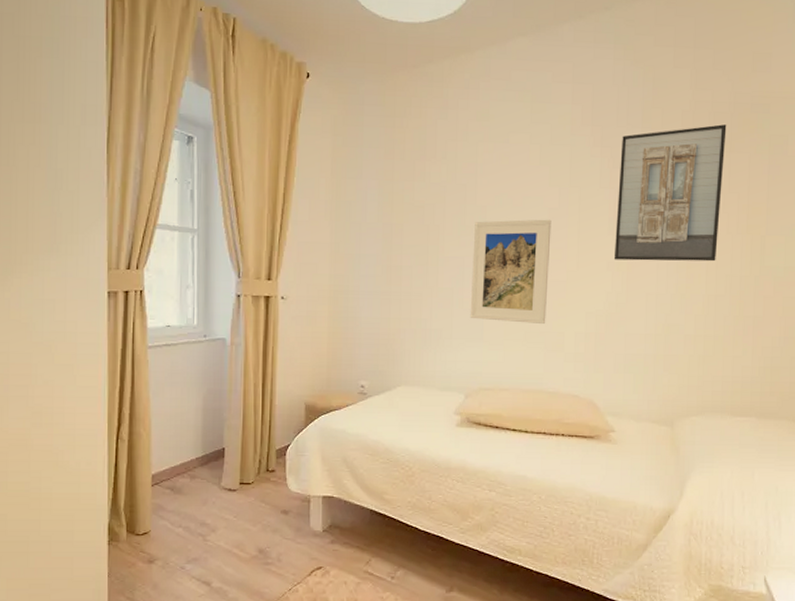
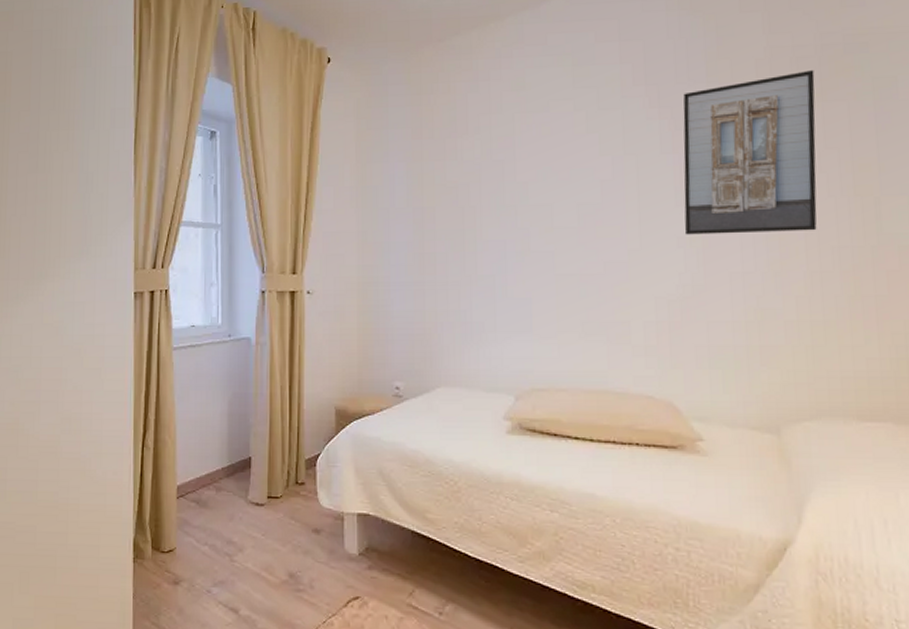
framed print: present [470,219,552,325] -> none [515,192,607,313]

